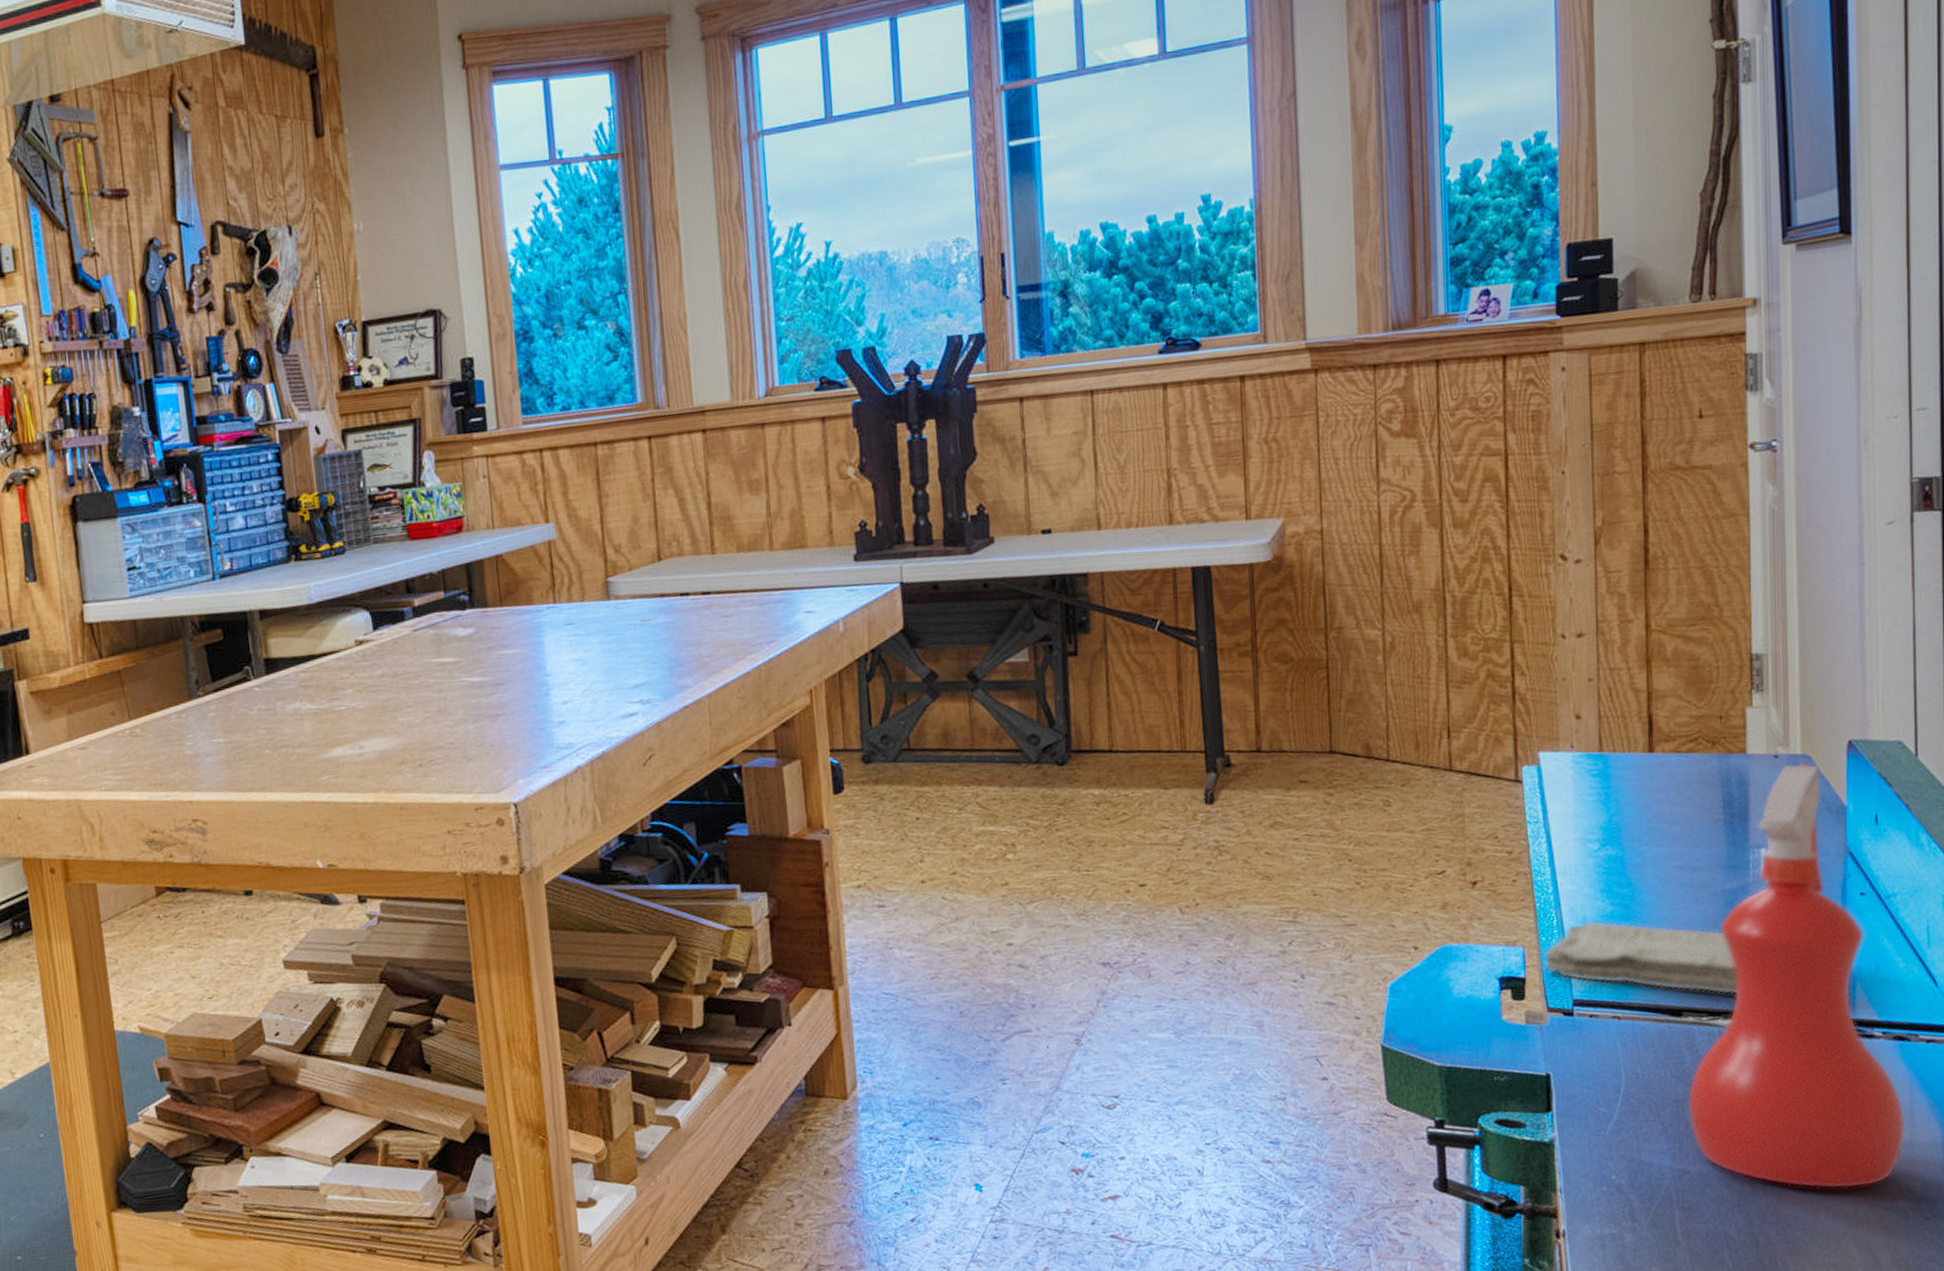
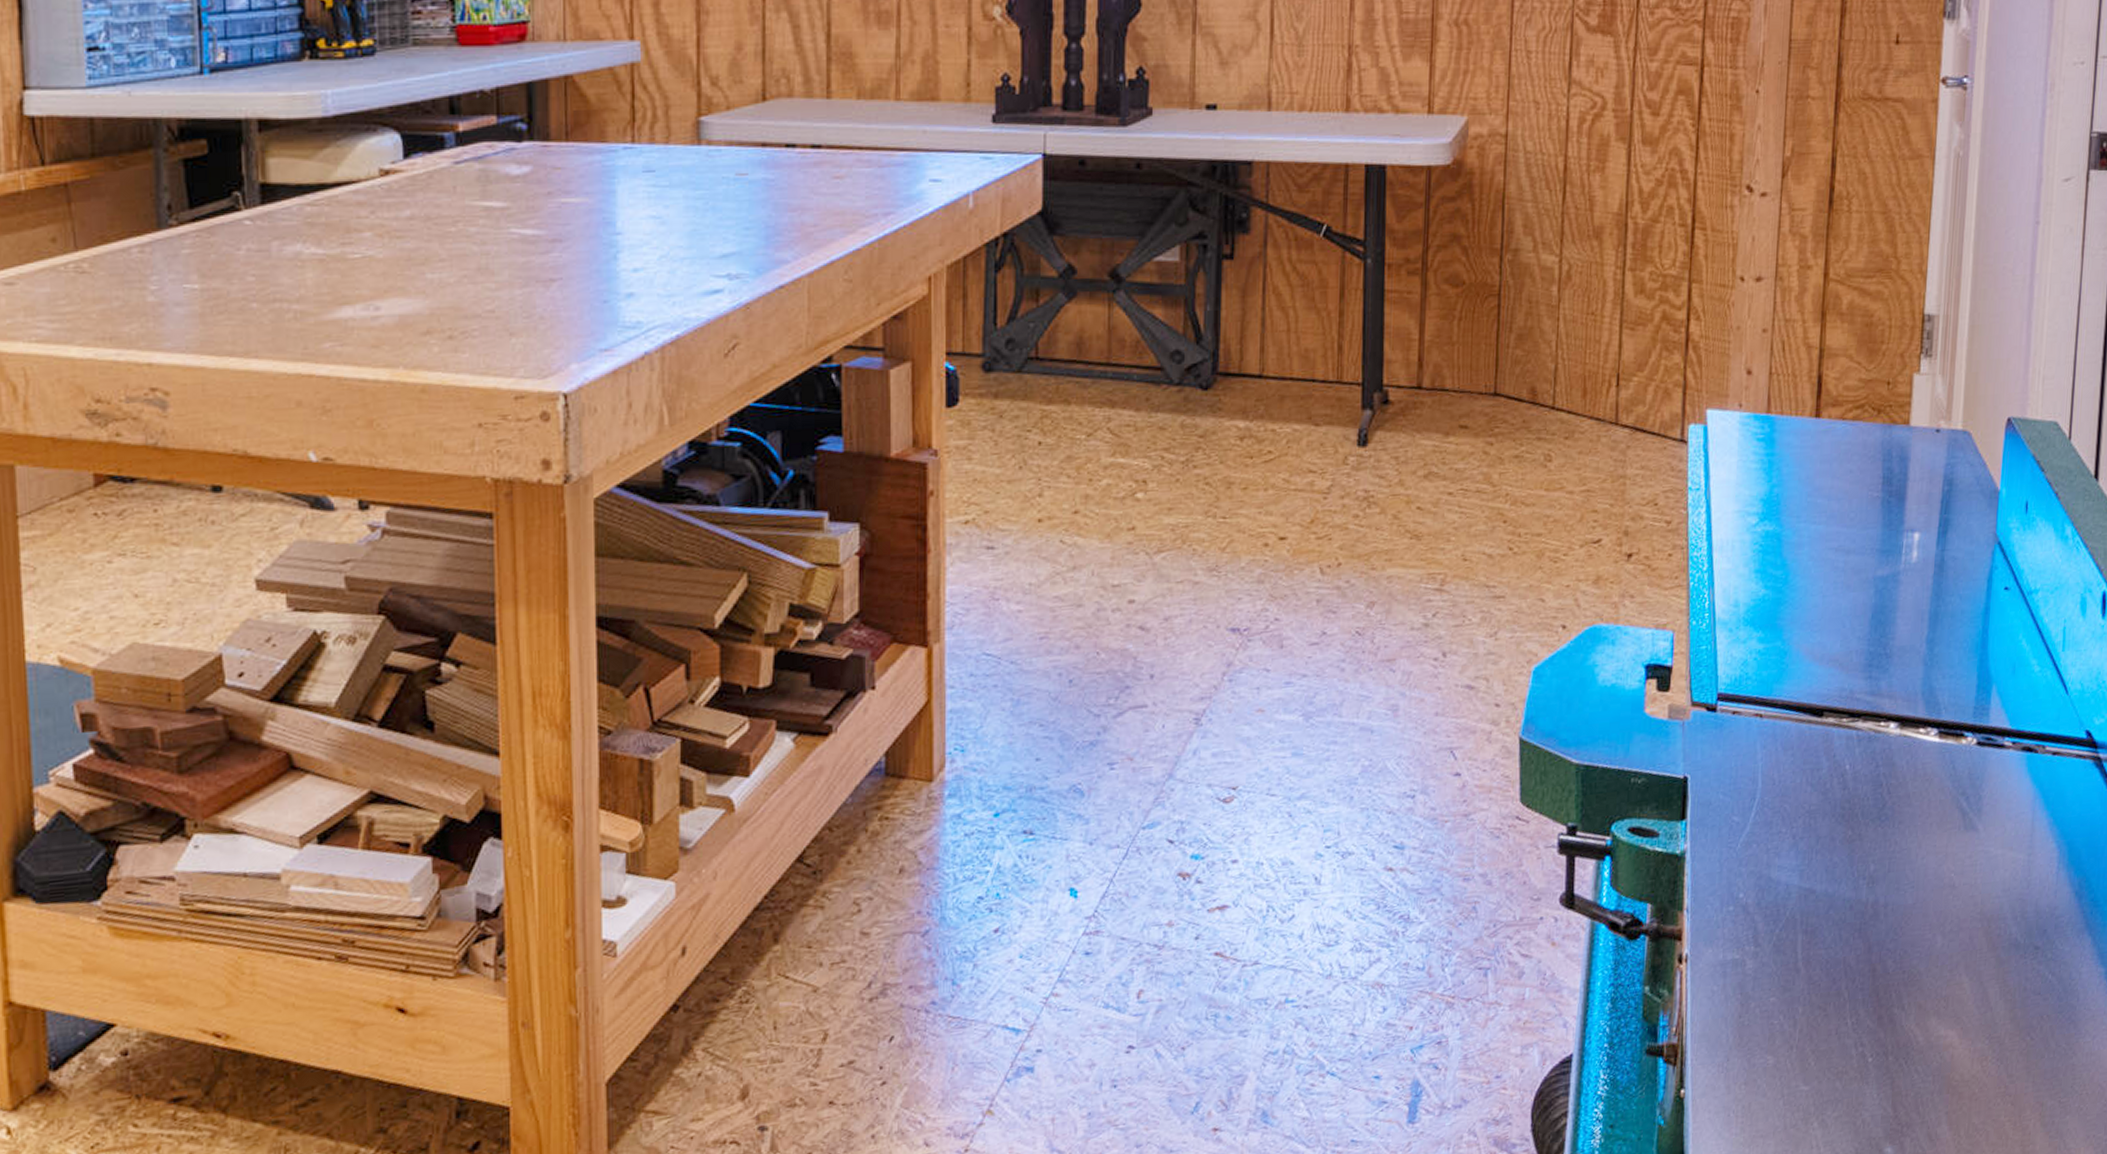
washcloth: present [1543,920,1738,996] -> none [1691,604,1880,695]
spray bottle: present [1687,762,1905,1189] -> none [1819,438,2026,914]

